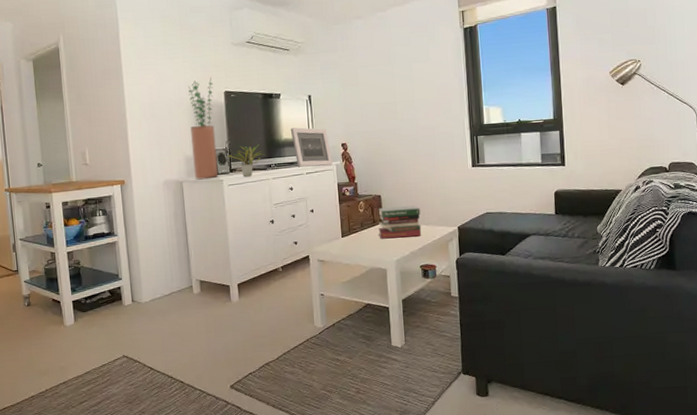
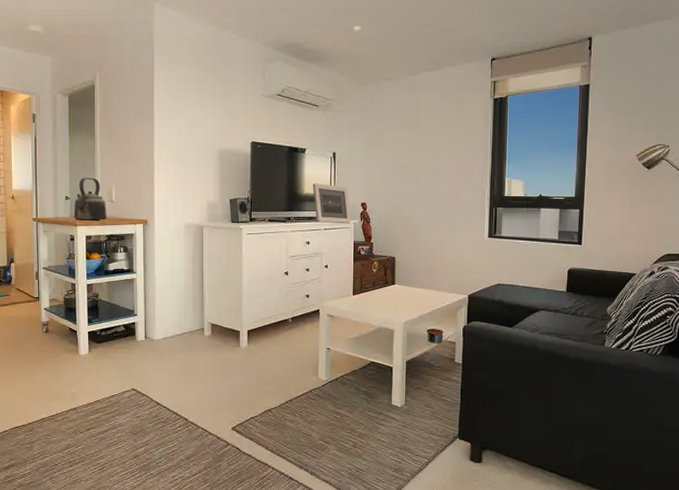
kettle: none [47,142,83,187] -> present [73,177,107,221]
vase: present [188,77,219,180] -> none [215,126,241,226]
potted plant: present [227,144,267,177] -> none [248,196,287,228]
books: present [378,205,422,239] -> none [389,269,433,301]

